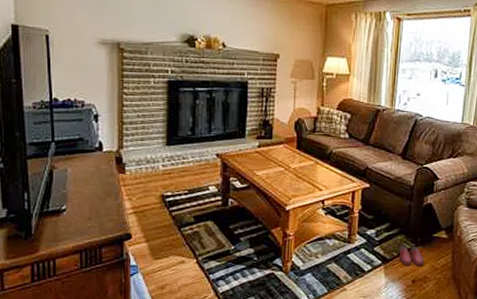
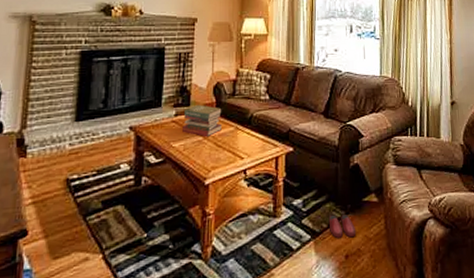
books: none [265,138,303,169] -> present [182,104,222,138]

